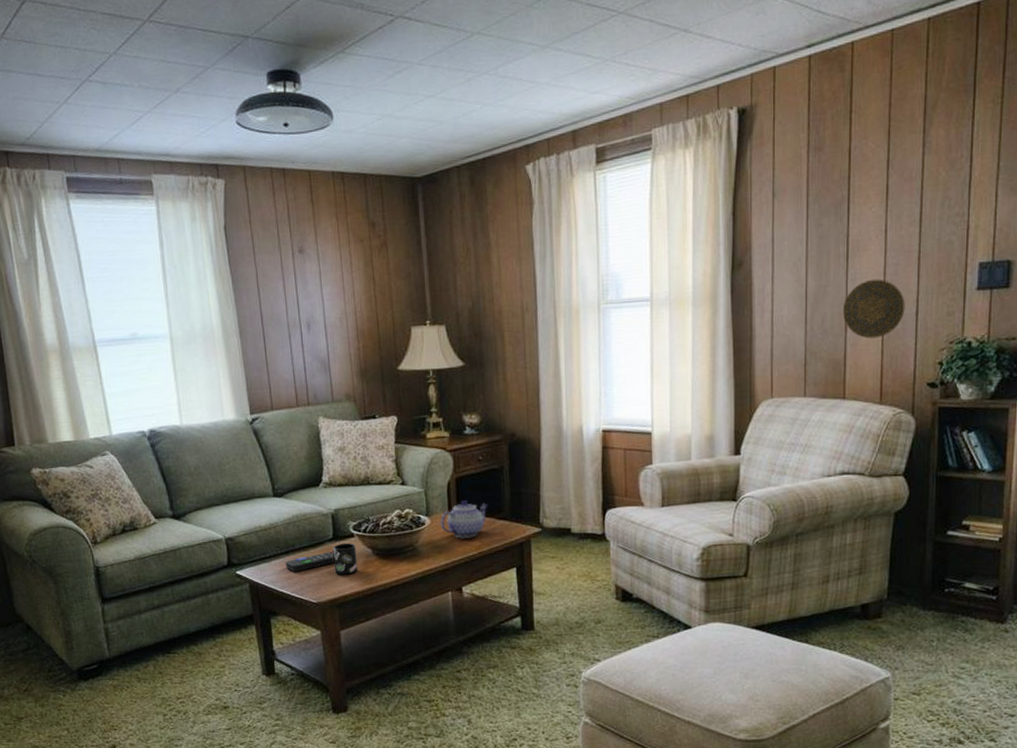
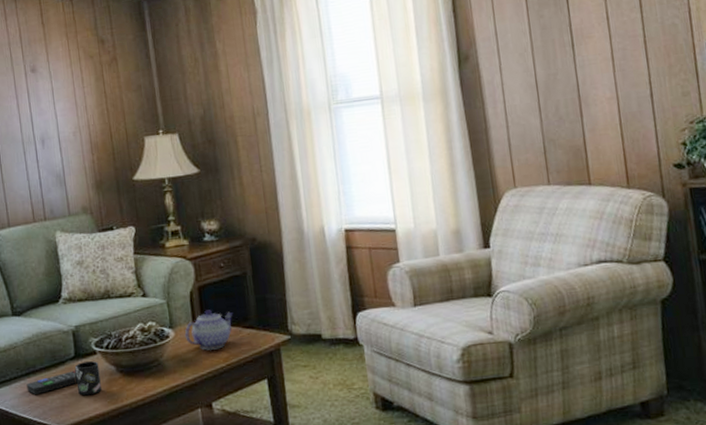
decorative plate: present [842,279,905,339] -> none [575,64,639,124]

